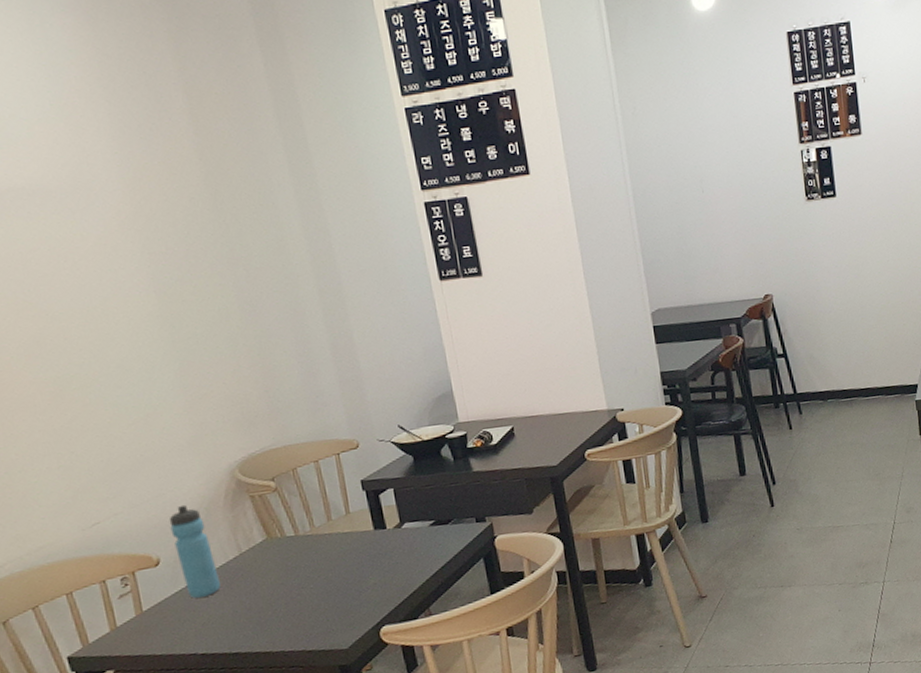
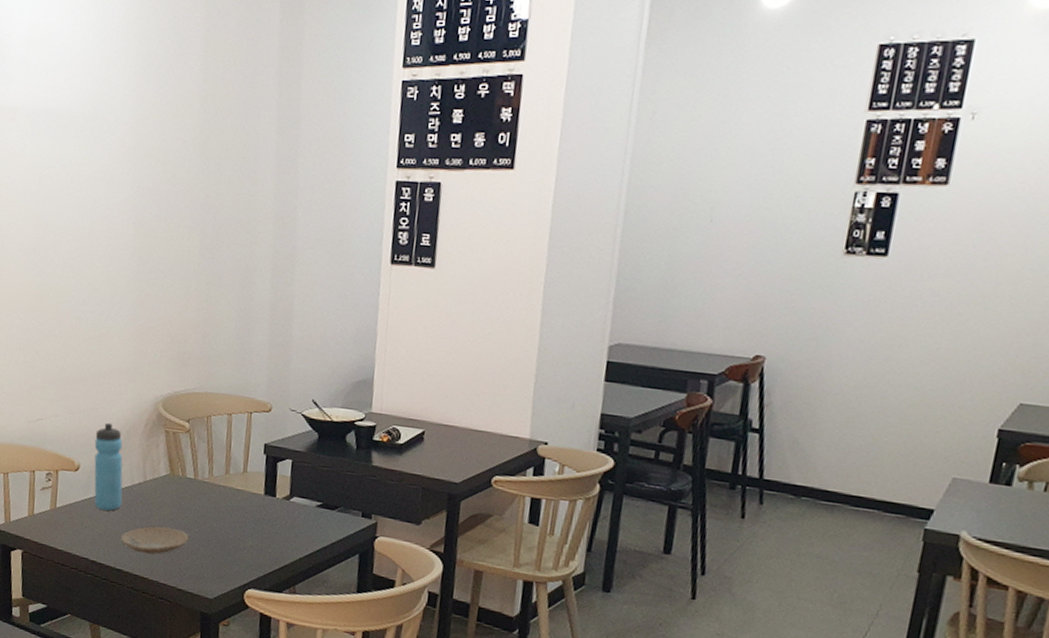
plate: none [229,591,307,629] -> present [121,526,190,555]

